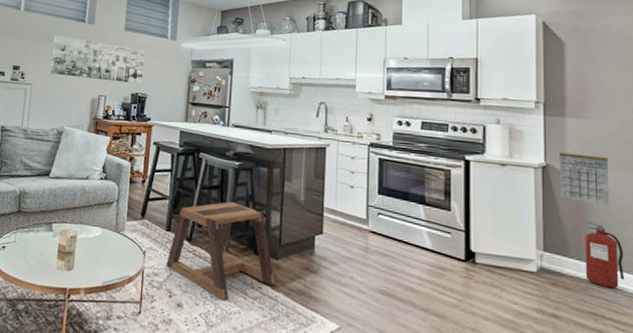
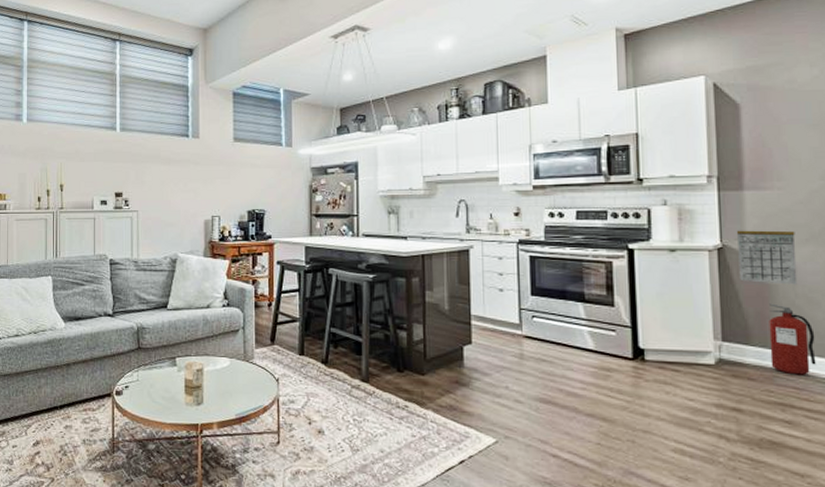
wall art: present [50,35,145,84] -> none [156,154,258,199]
stool: present [166,202,275,301] -> none [302,318,422,424]

